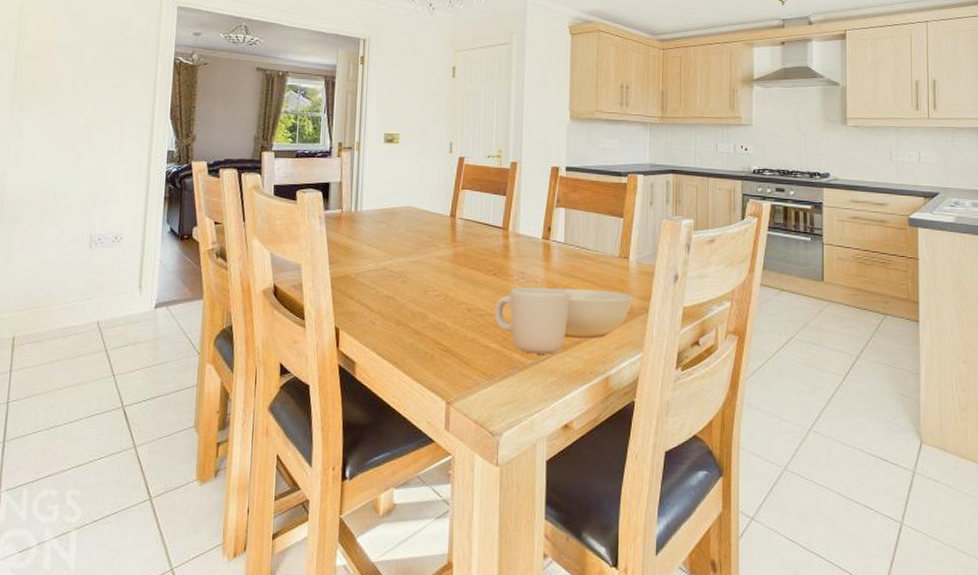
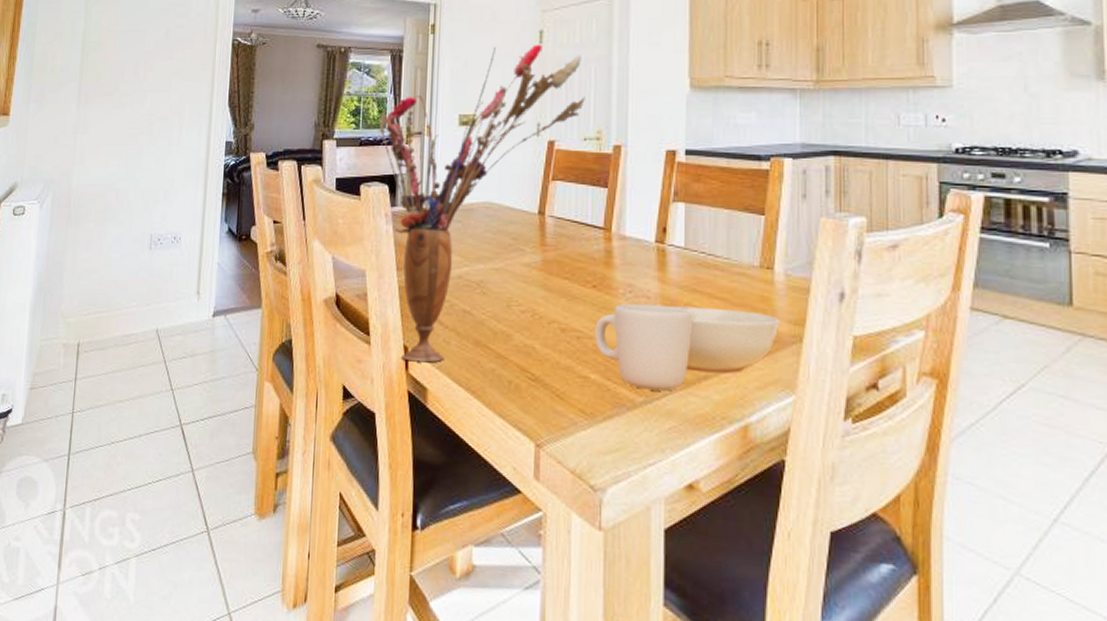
bouquet: none [314,77,489,341] -> present [379,44,585,363]

